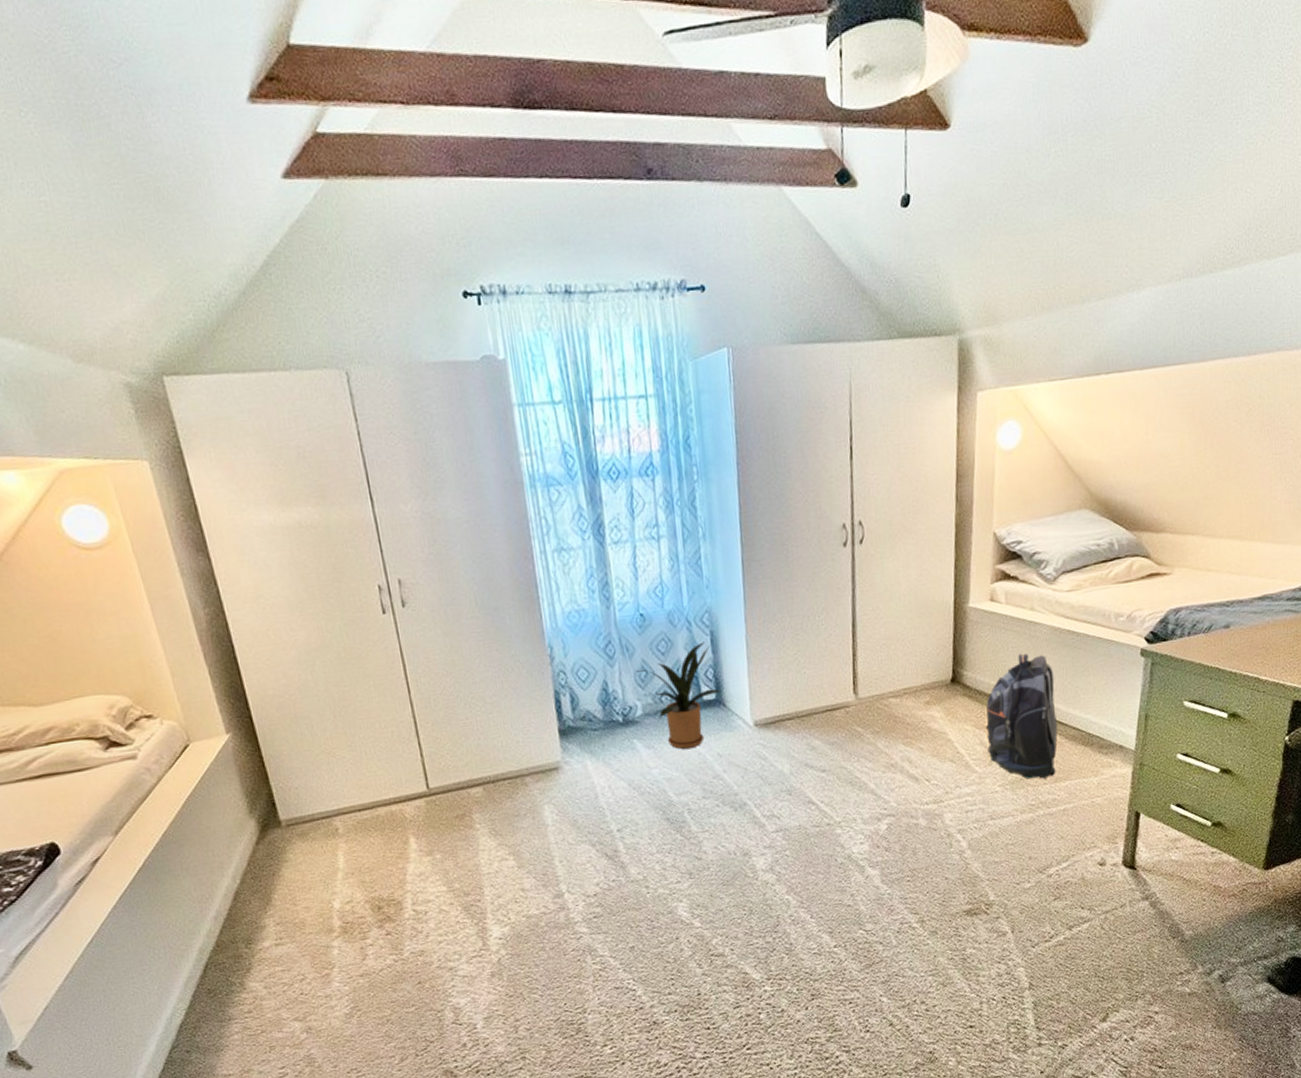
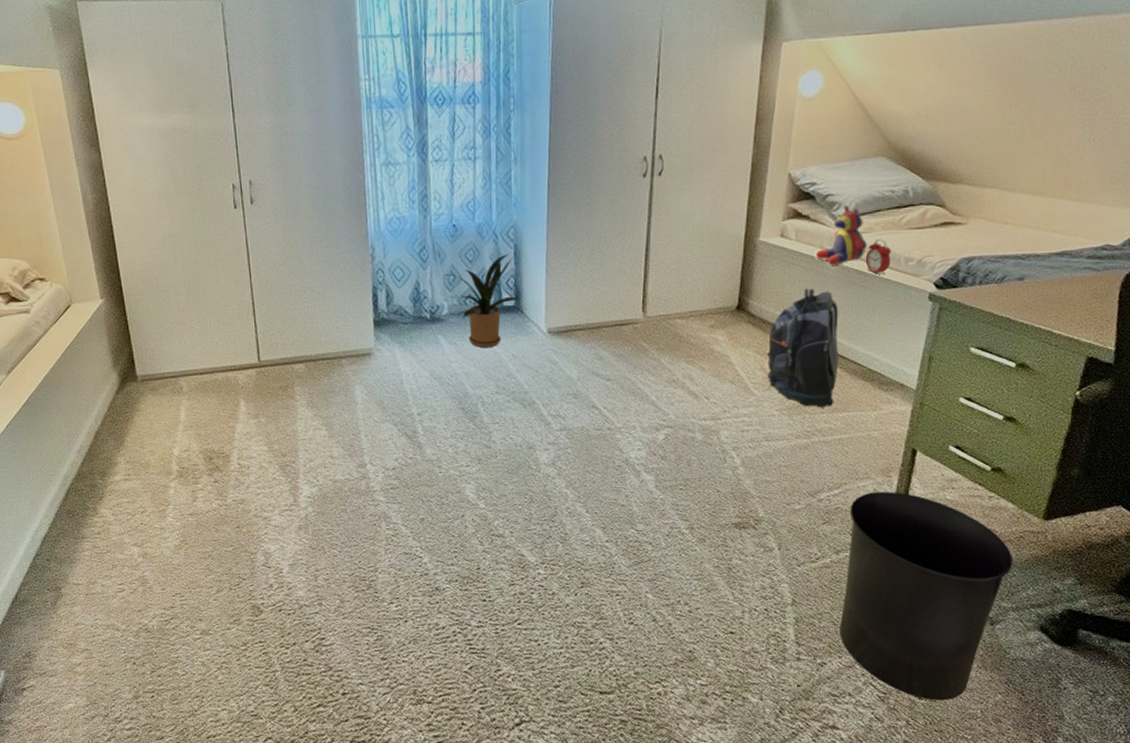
stuffed animal: none [1027,562,1077,629] -> present [816,205,867,266]
alarm clock: none [1076,595,1102,633] -> present [865,238,891,274]
waste bin: none [1078,858,1239,1068] -> present [839,492,1014,701]

